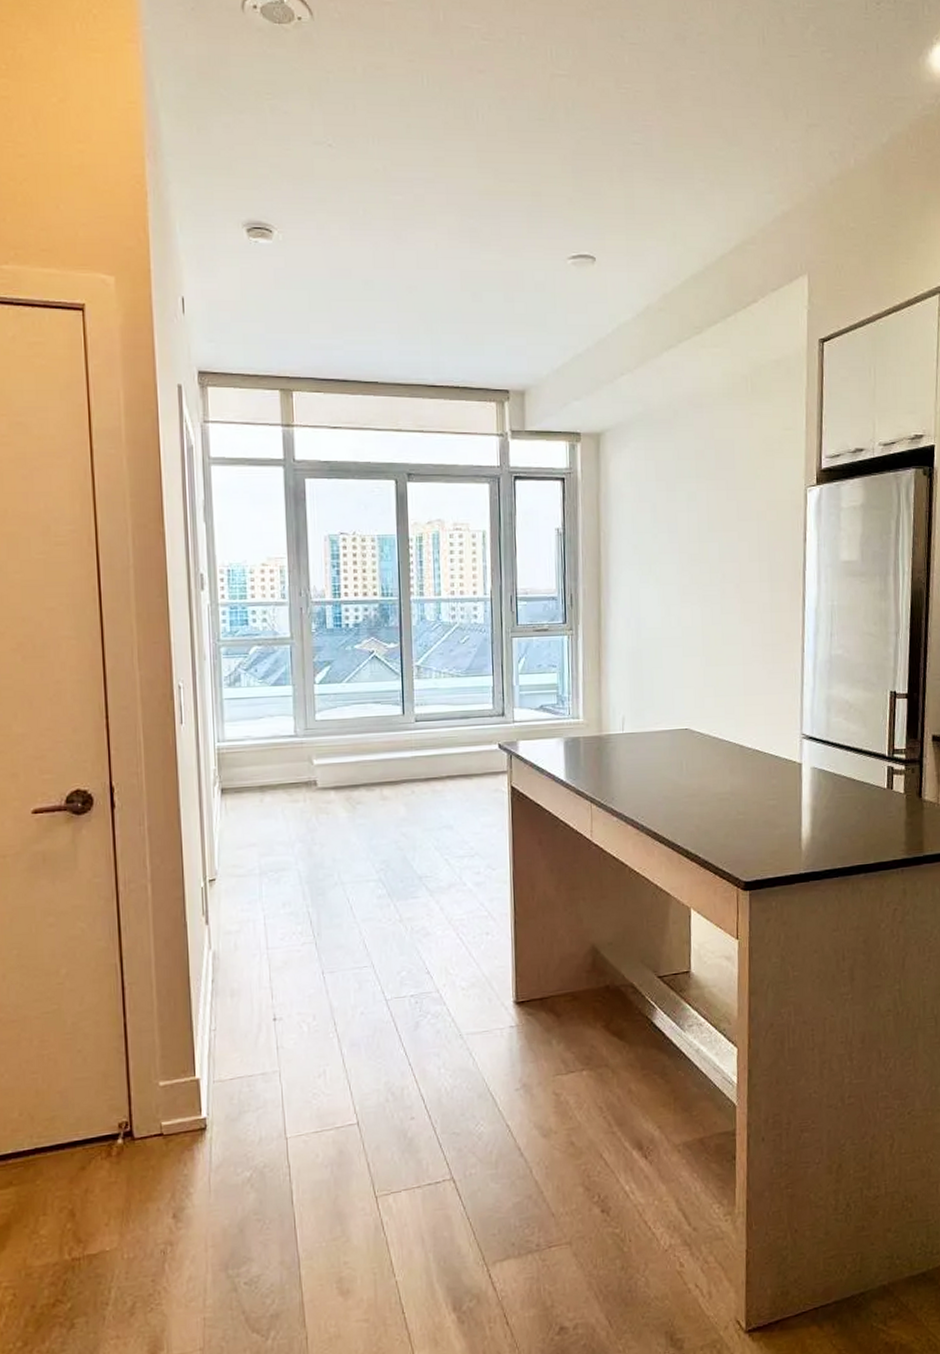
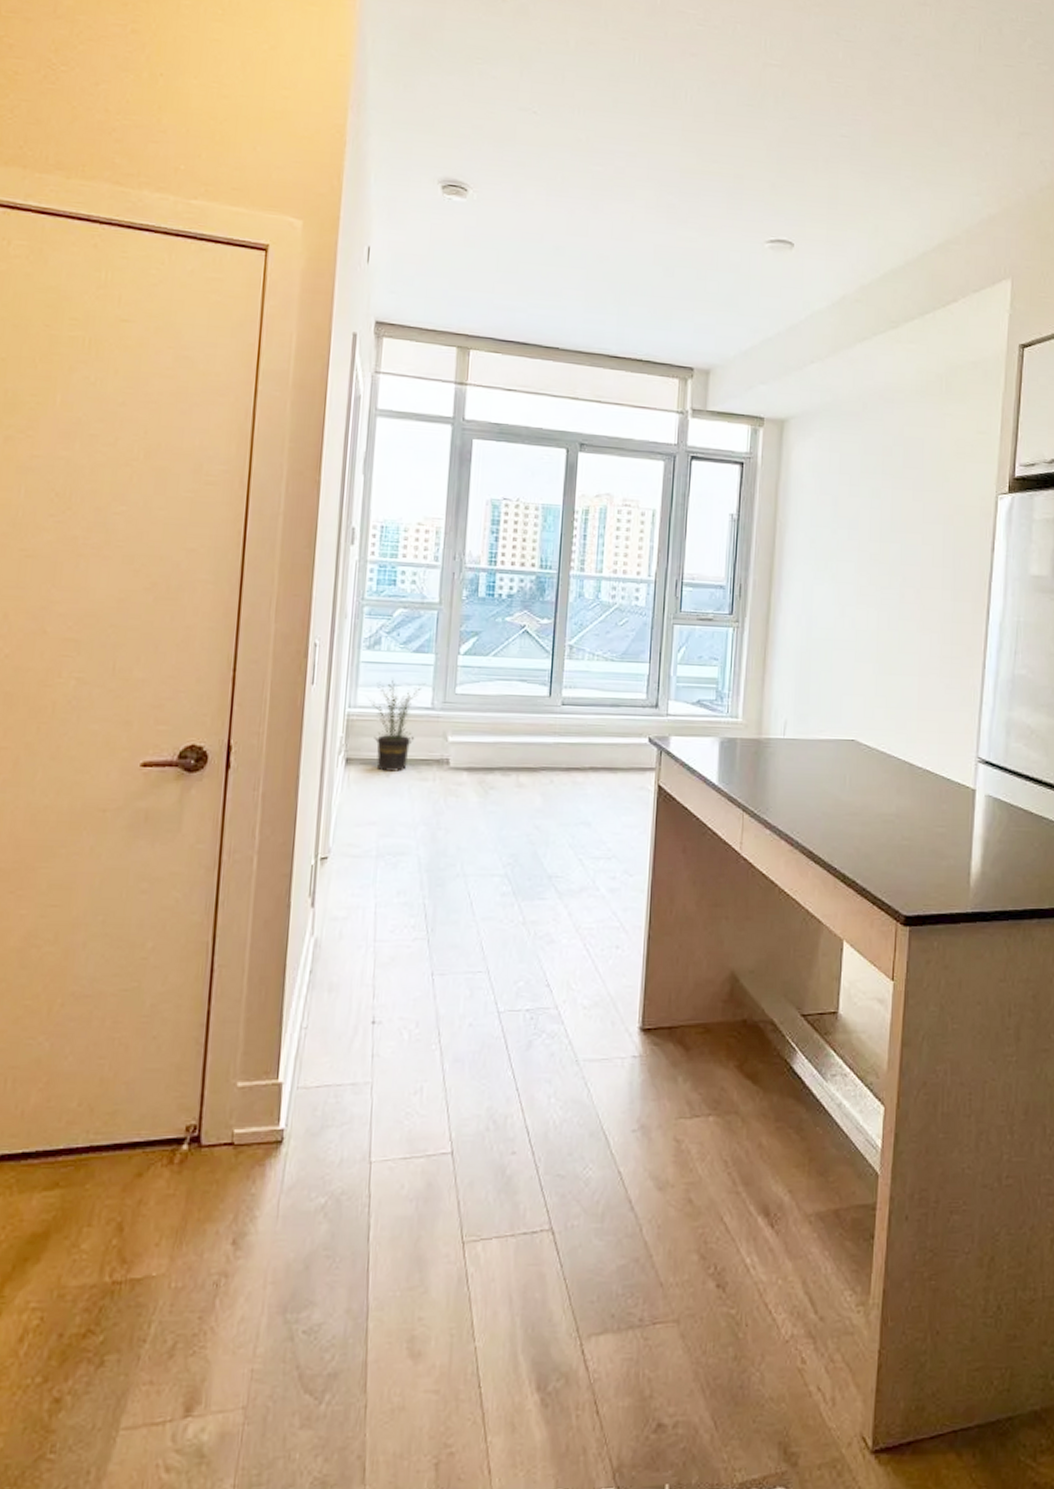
potted plant: none [234,712,287,797] -> present [368,679,426,772]

